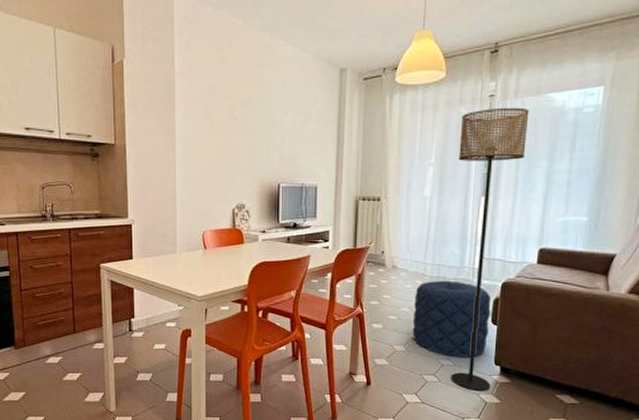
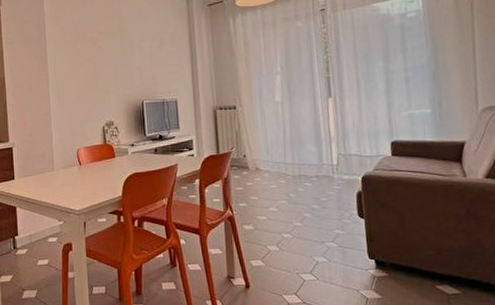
pouf: present [412,280,491,357] -> none [280,178,358,253]
floor lamp: present [451,107,530,391] -> none [299,17,369,287]

